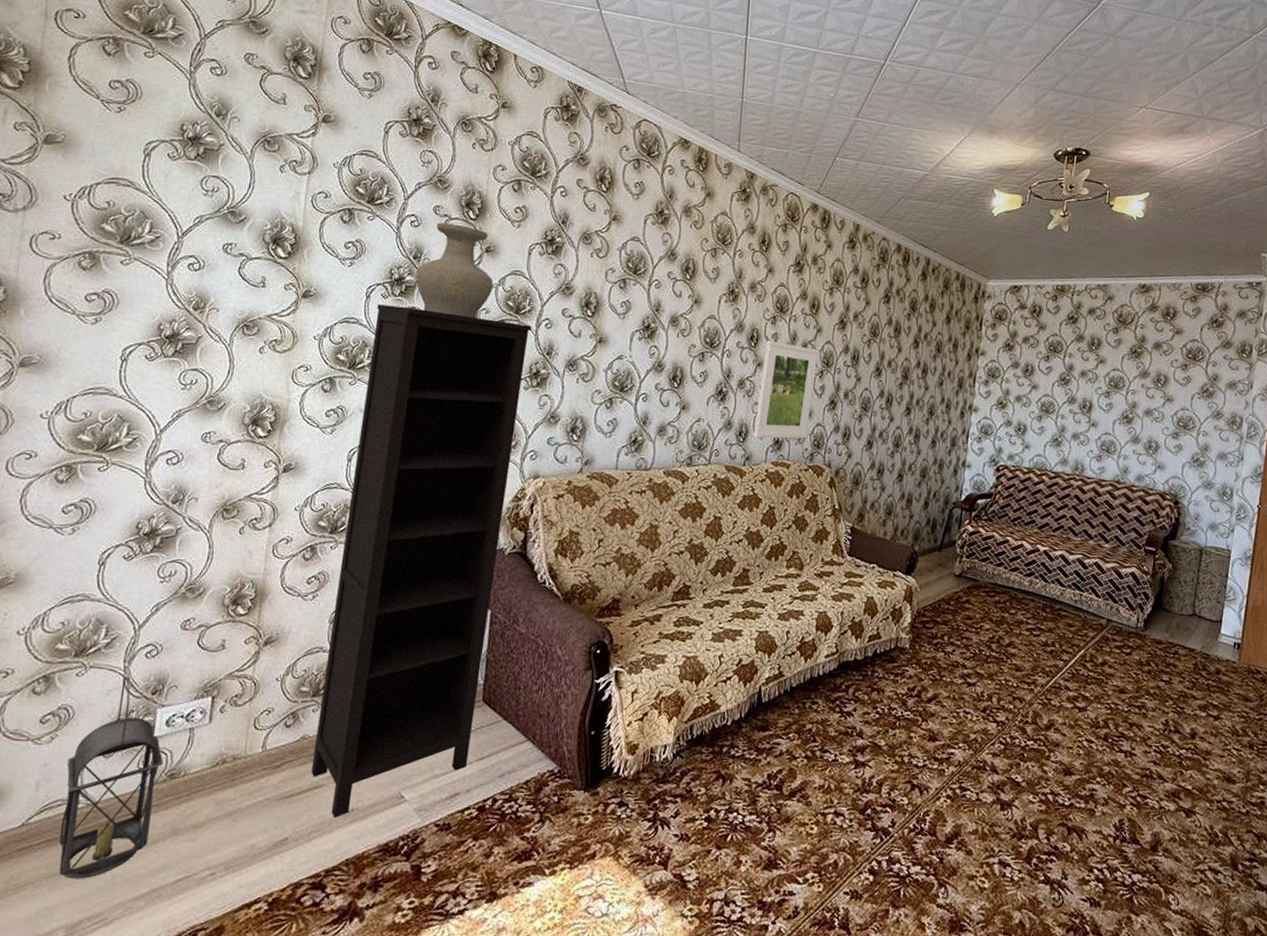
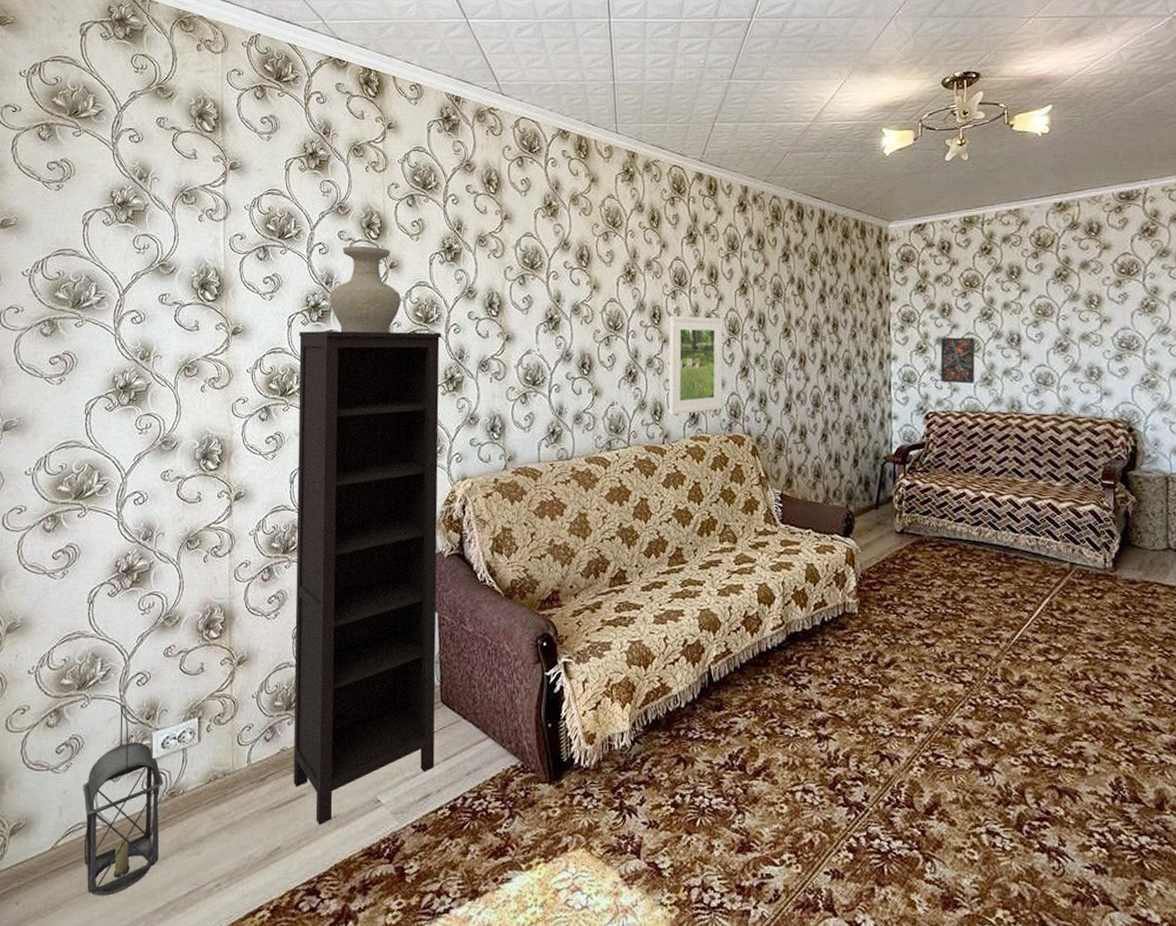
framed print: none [1015,396,1051,443] -> present [940,337,975,384]

